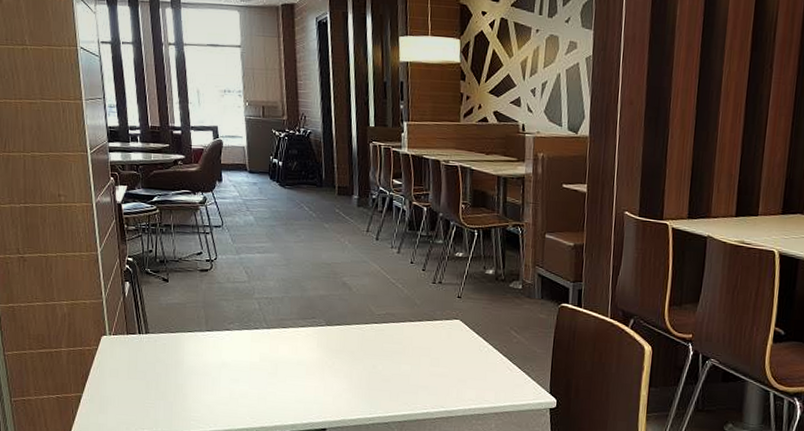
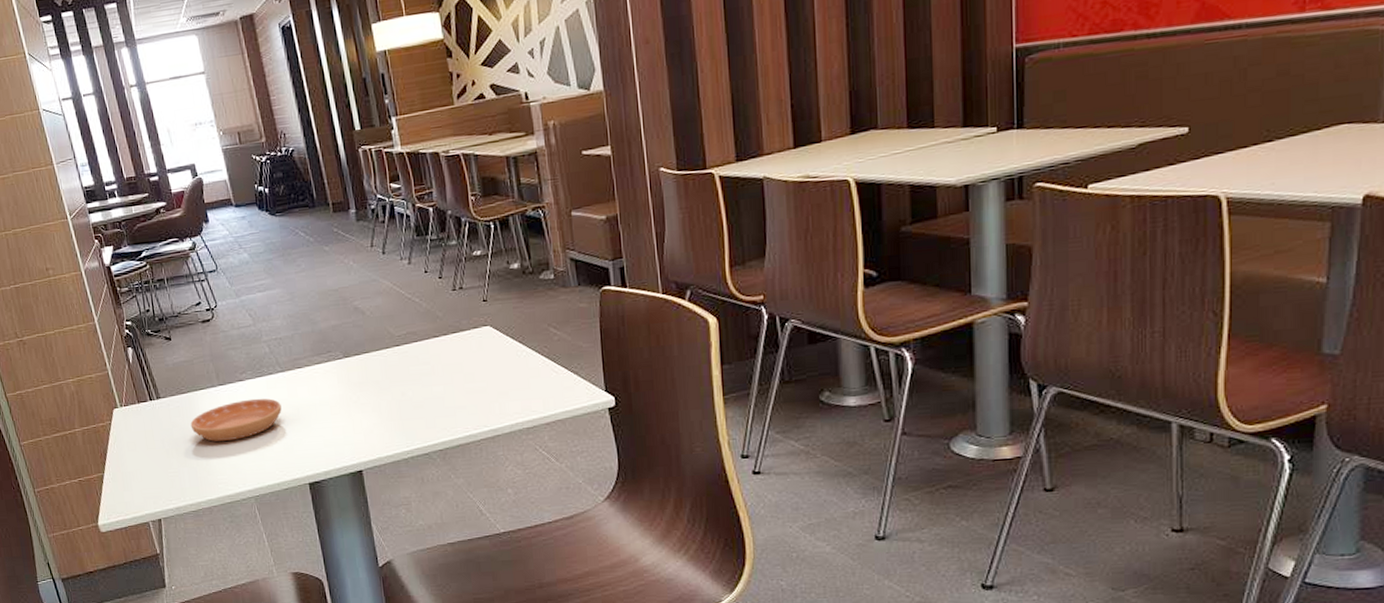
saucer: none [173,348,262,383] -> present [190,398,282,442]

